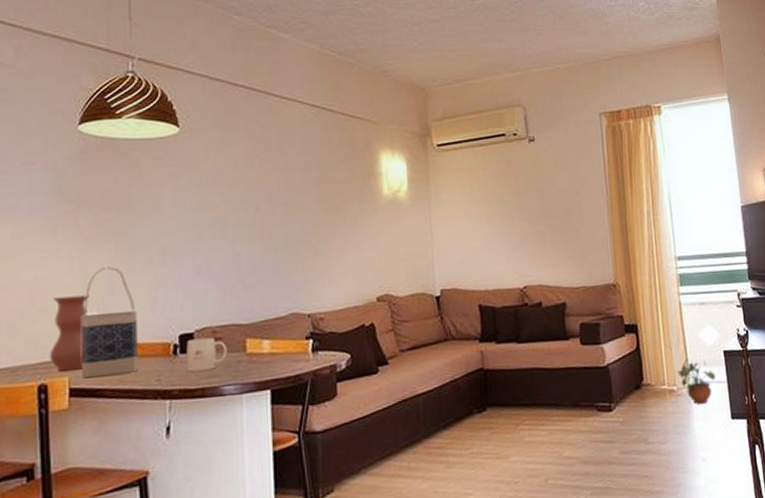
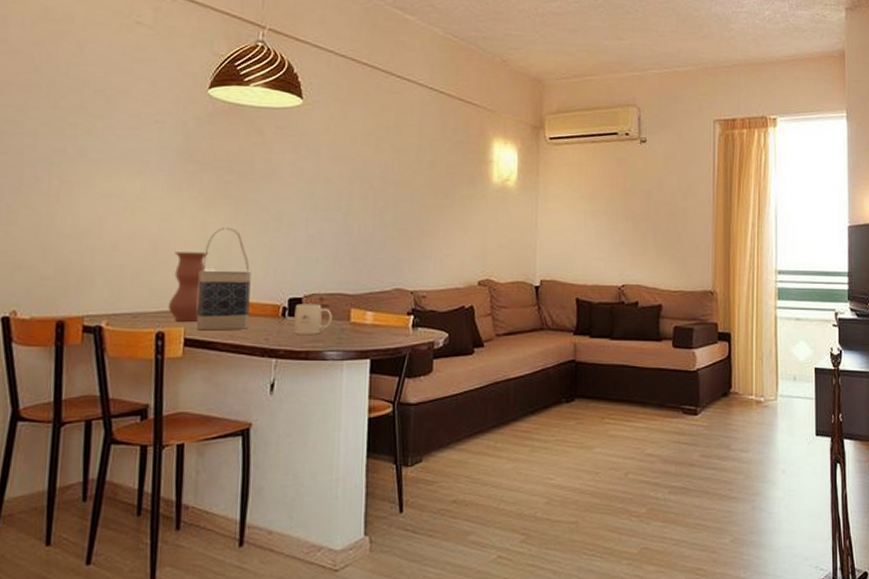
potted plant: present [676,358,716,404] -> none [765,372,804,417]

